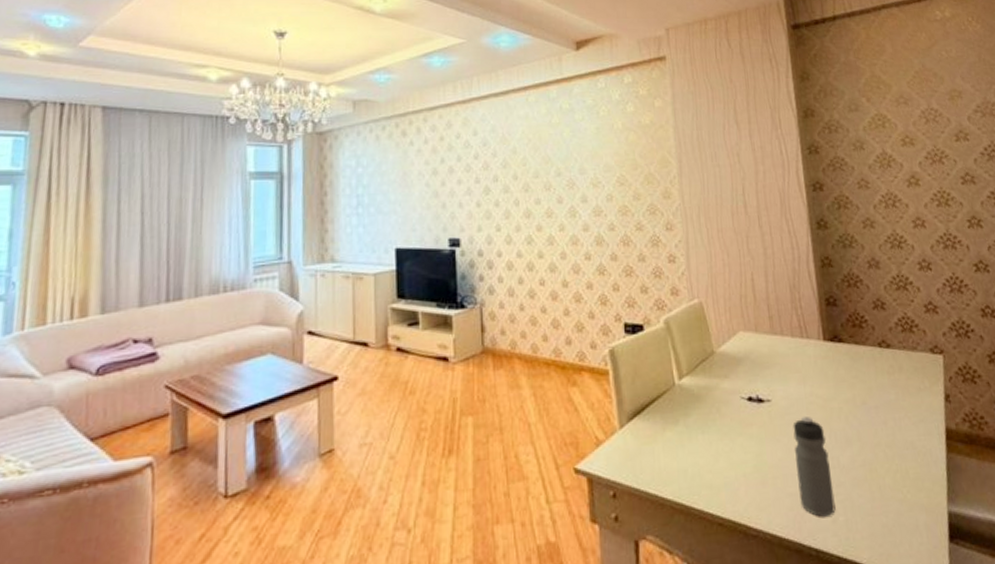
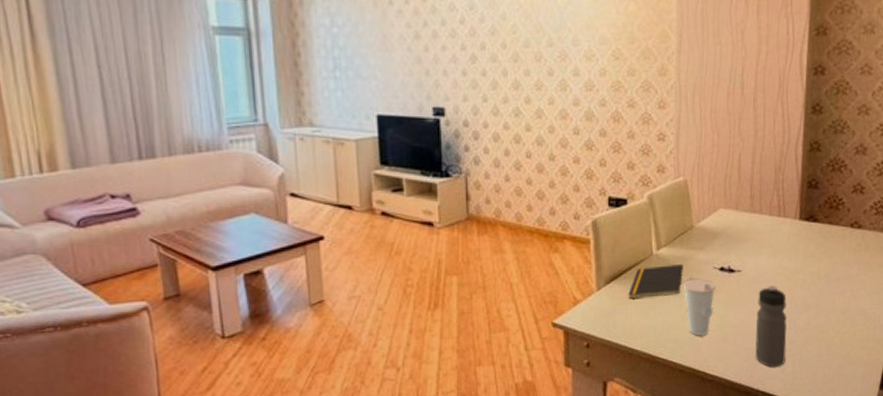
notepad: none [653,395,710,437] -> present [628,264,684,299]
cup: none [710,411,747,480] -> present [683,278,715,336]

